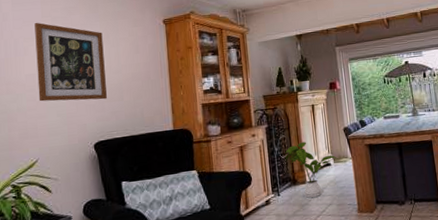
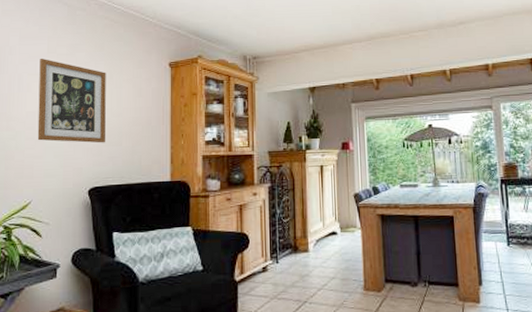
house plant: present [285,142,338,199] -> none [288,206,345,269]

